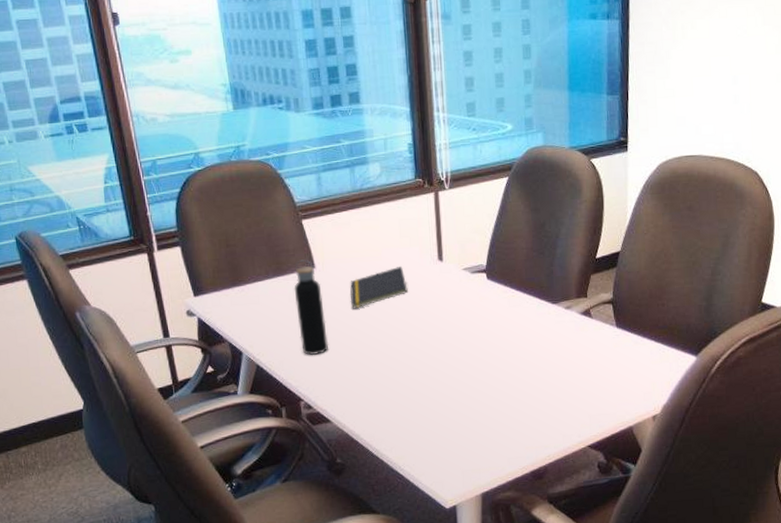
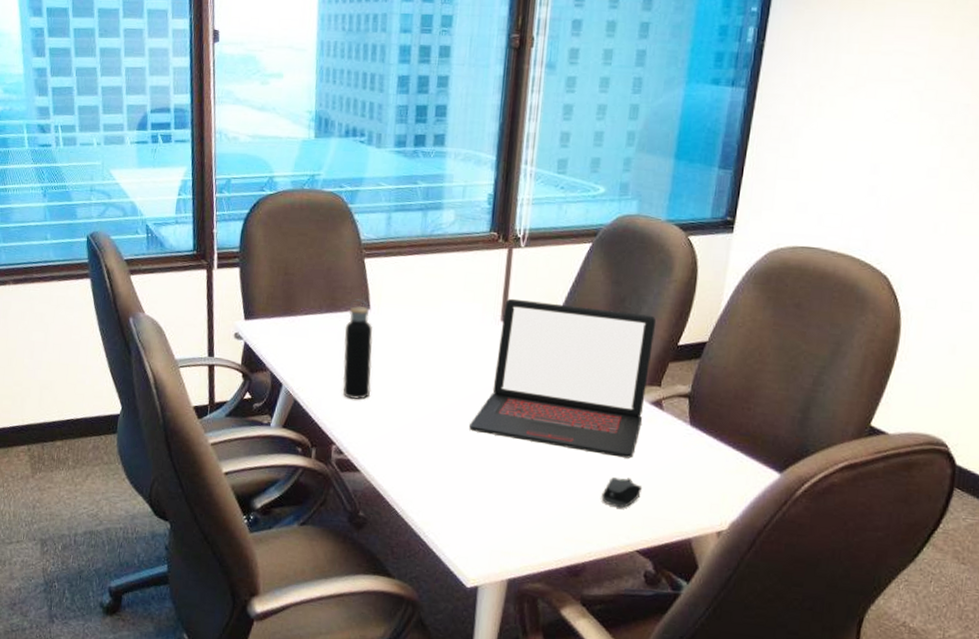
notepad: present [350,266,408,309] -> none [400,320,463,358]
laptop: none [425,235,575,367] -> present [469,298,656,459]
computer mouse: none [551,383,585,412] -> present [601,477,643,508]

